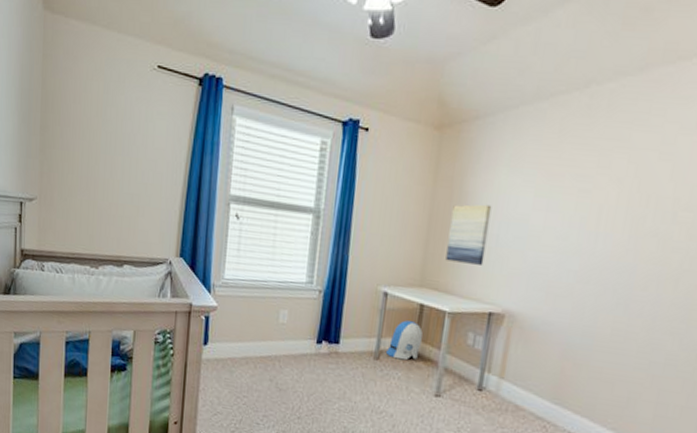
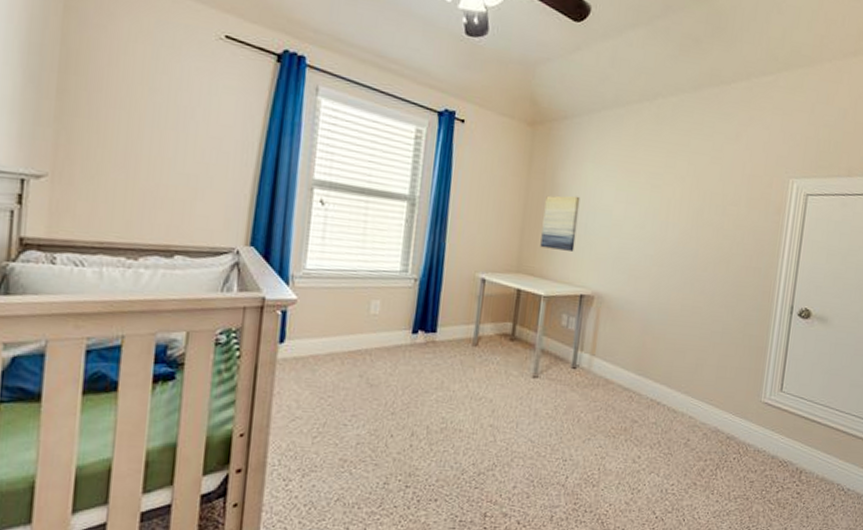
sun visor: present [385,320,423,361] -> none [484,305,520,345]

